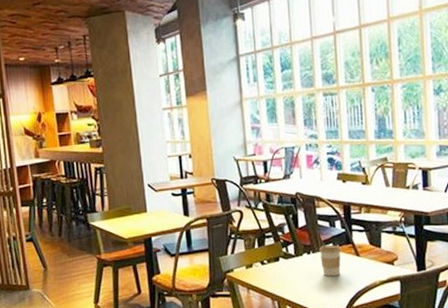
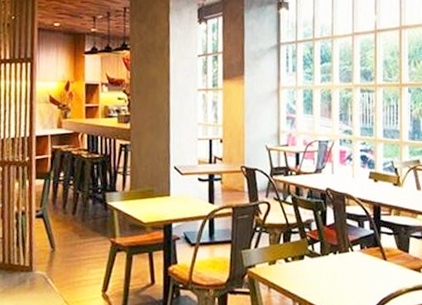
coffee cup: present [319,244,341,277] -> none [346,246,368,280]

